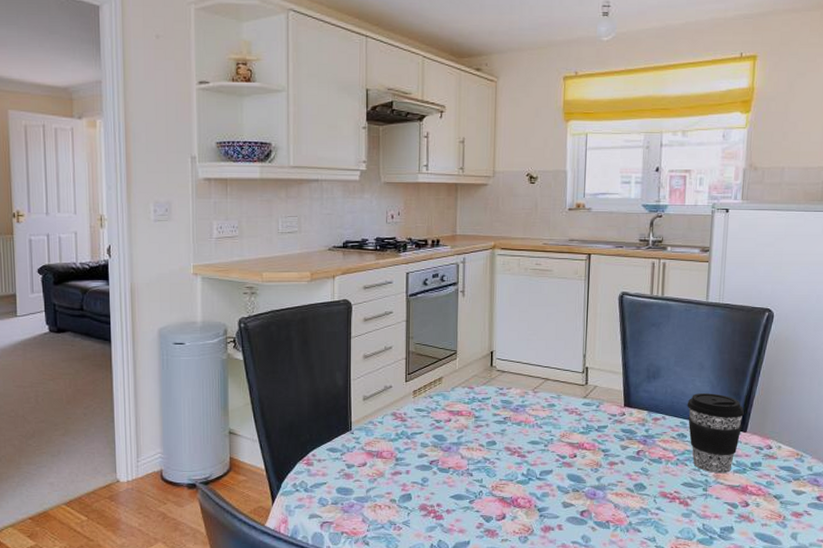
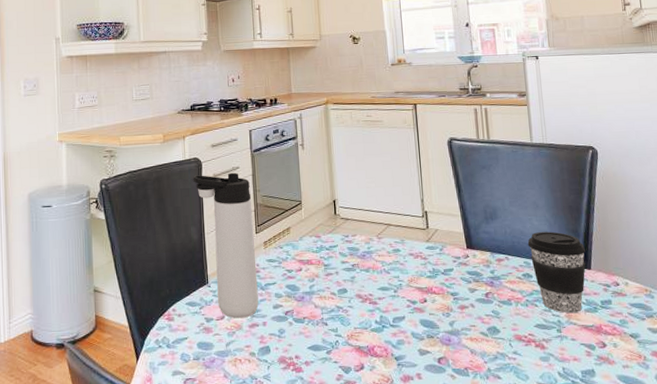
thermos bottle: none [340,317,404,466] -> present [192,172,259,318]

